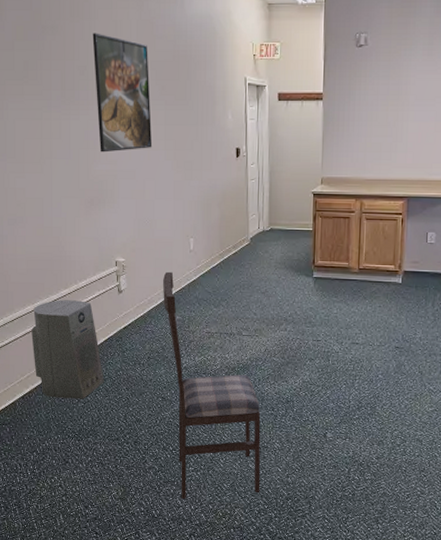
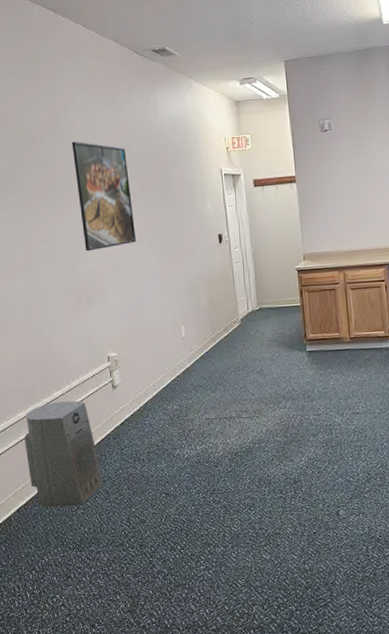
dining chair: present [163,271,261,499] -> none [157,361,277,603]

